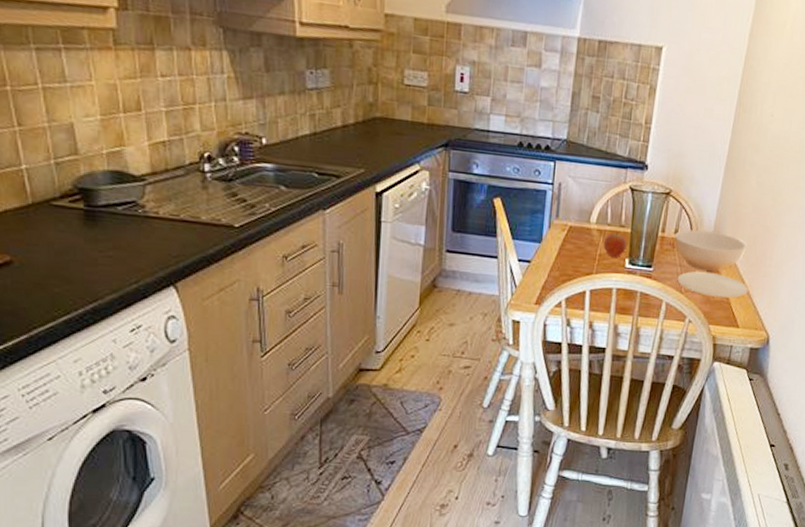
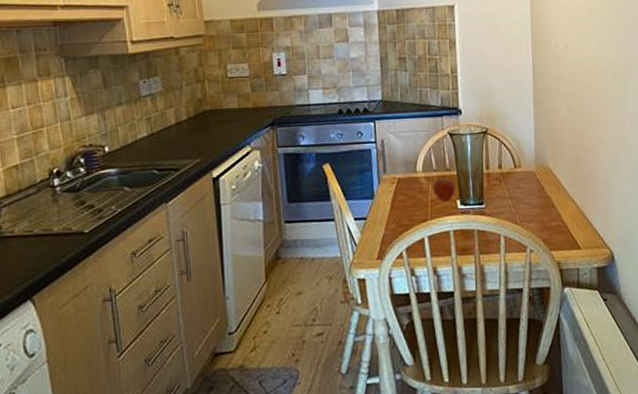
bowl: present [674,229,746,272] -> none [499,160,570,199]
plate: present [677,271,748,299] -> none [510,199,582,224]

